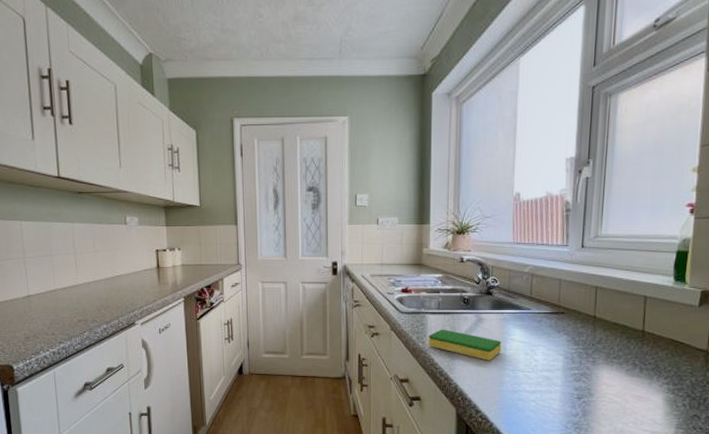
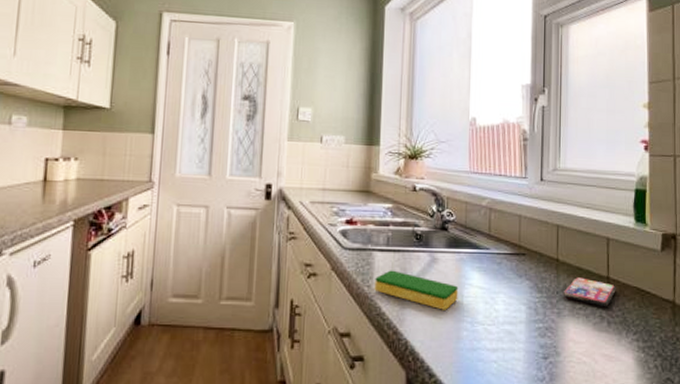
smartphone: none [598,331,651,356] -> present [562,277,616,307]

